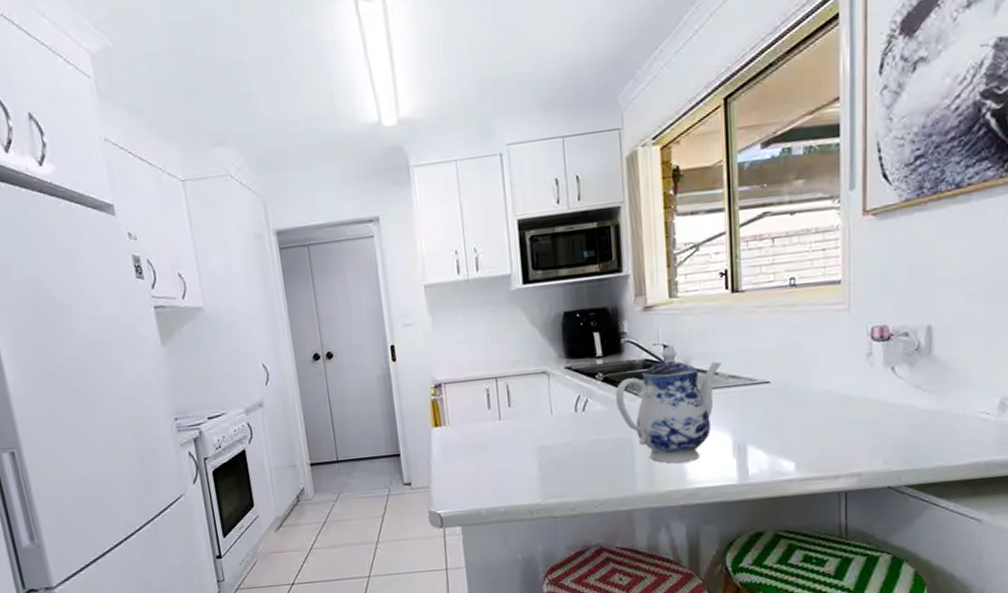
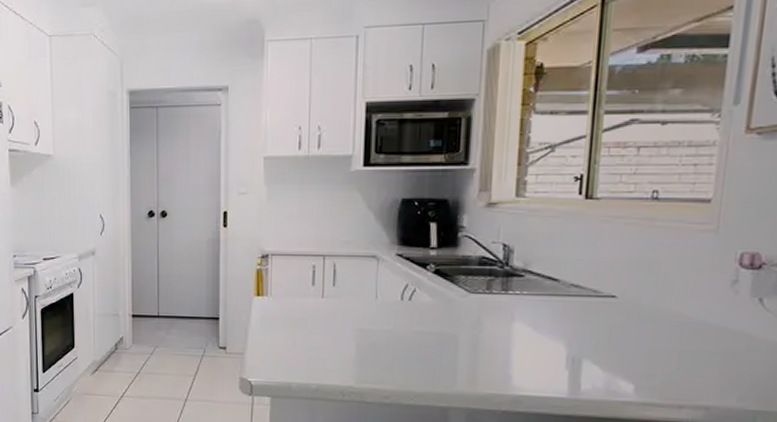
teapot: present [615,347,722,464] -> none [445,247,565,367]

